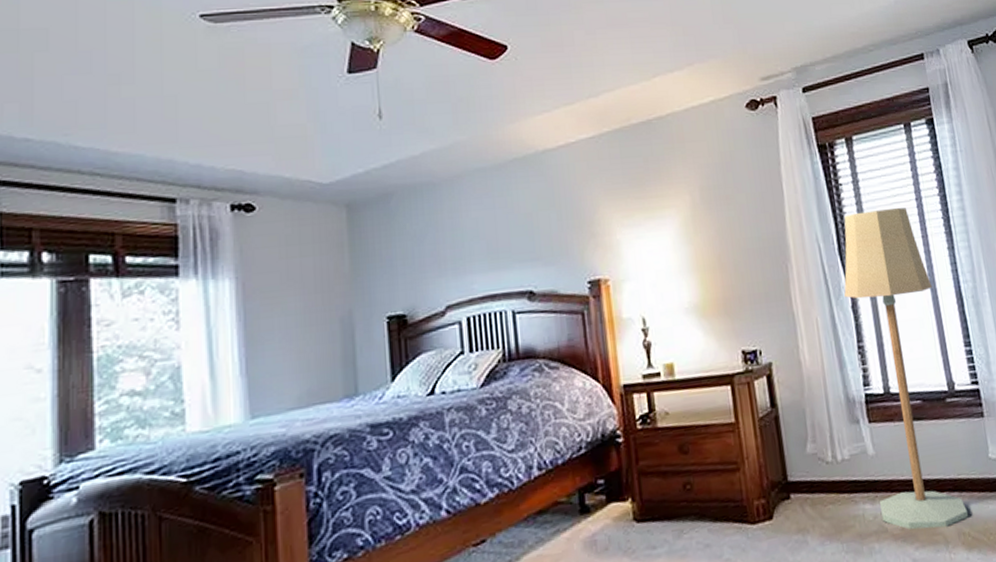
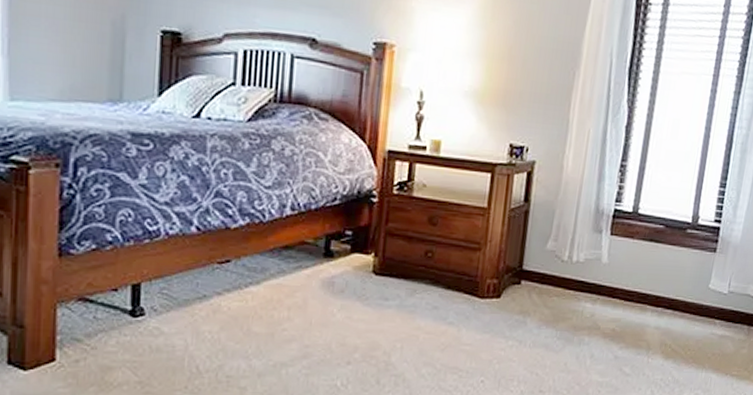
floor lamp: present [844,207,969,530] -> none [598,36,708,336]

